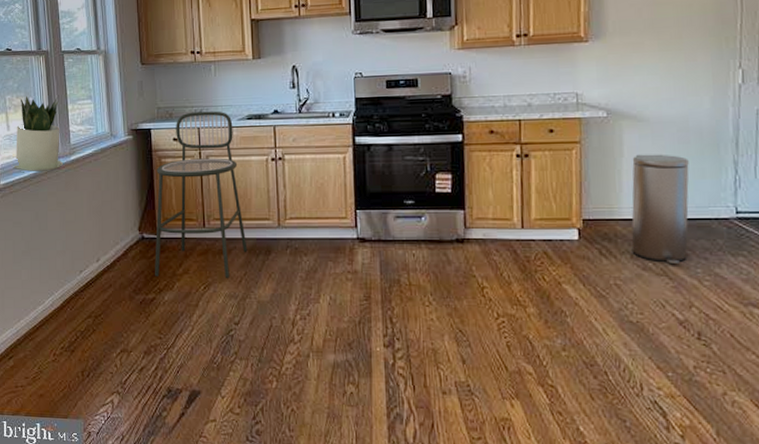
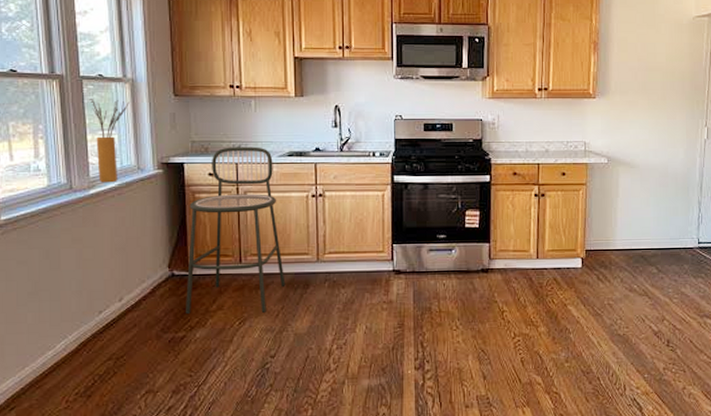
planter: present [11,95,63,172] -> none [15,123,80,206]
vase: none [69,71,103,150] -> present [89,99,129,183]
pedal bin: present [631,154,689,263] -> none [622,195,667,285]

